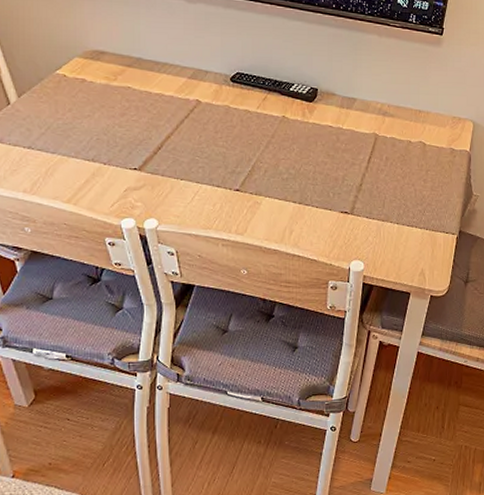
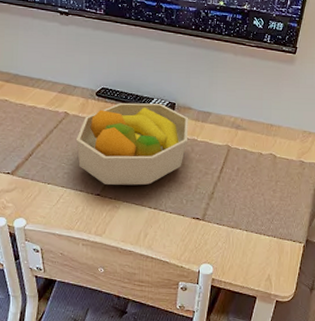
fruit bowl: none [211,88,333,179] -> present [76,102,189,186]

